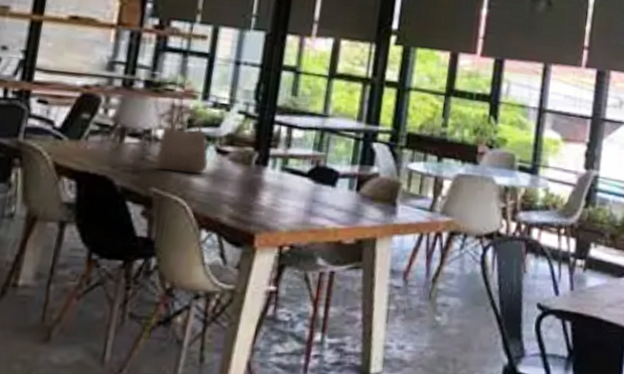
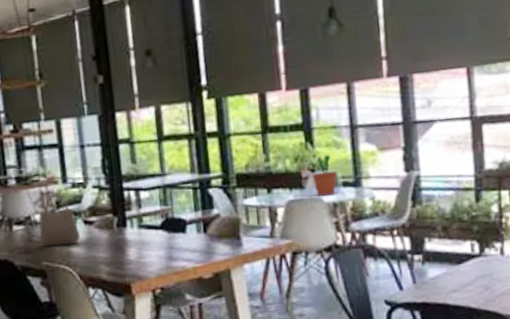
flower pot: none [488,132,516,178] -> present [311,154,338,196]

